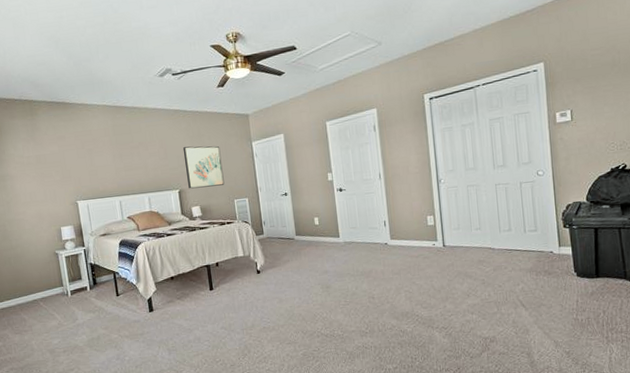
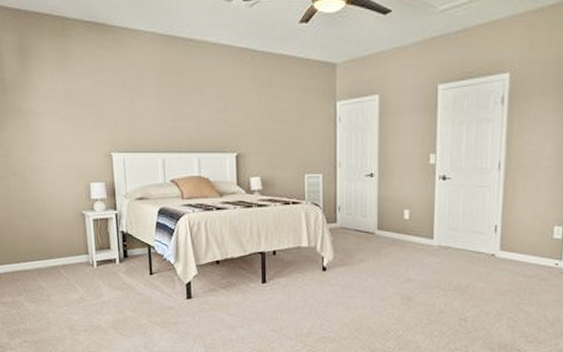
wall art: present [182,146,225,189] -> none [246,98,295,154]

